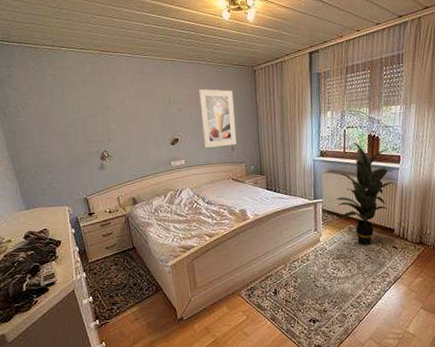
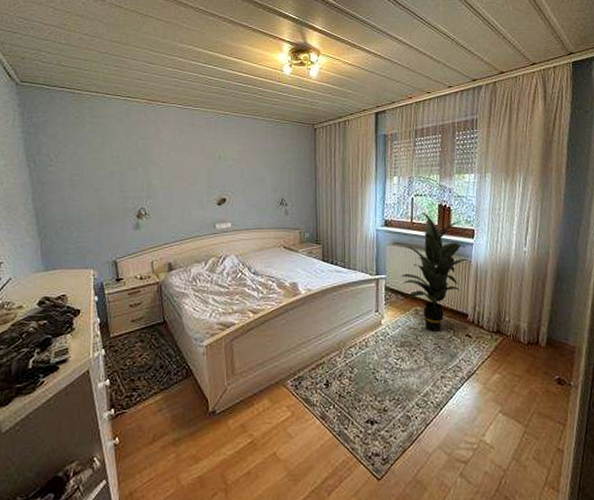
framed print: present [199,89,237,148] -> none [253,146,292,210]

